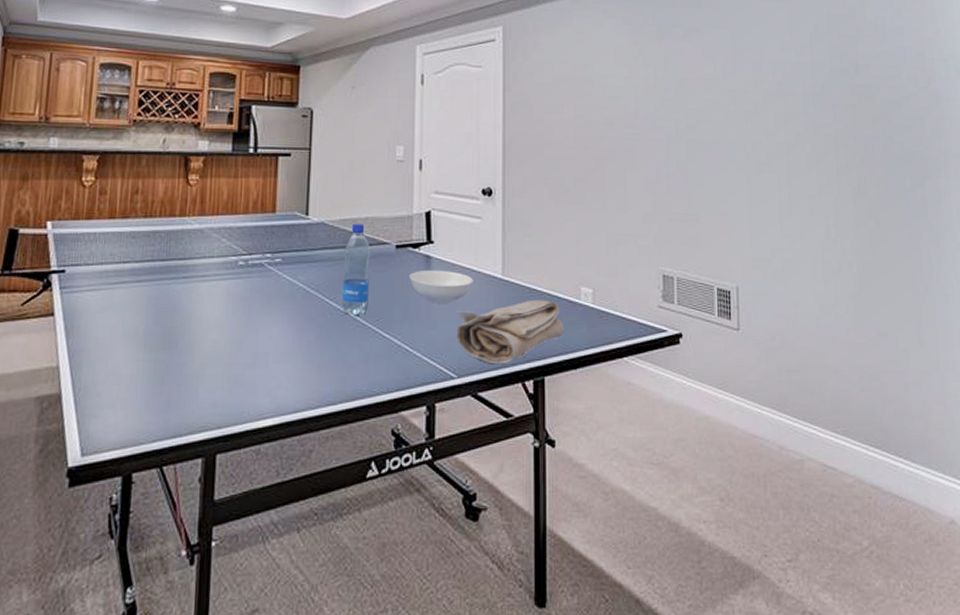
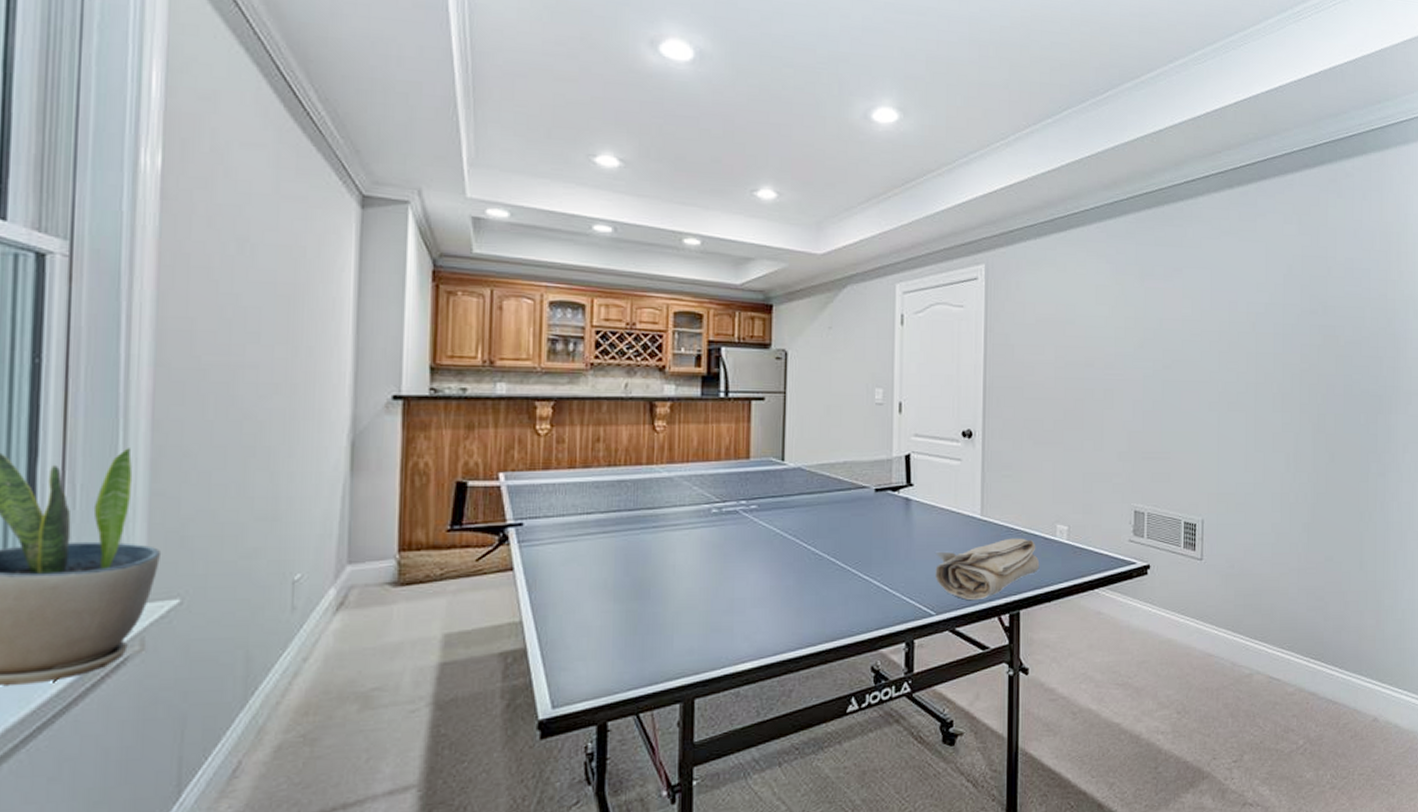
bottle: present [342,223,370,316] -> none [820,468,848,560]
bowl: present [408,269,473,304] -> none [888,512,952,545]

